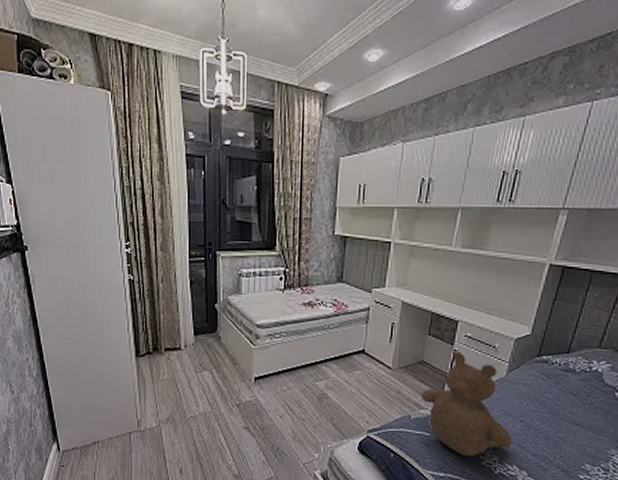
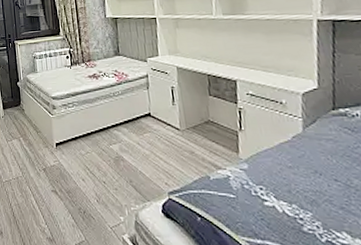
teddy bear: present [420,351,512,457] -> none [215,109,333,222]

